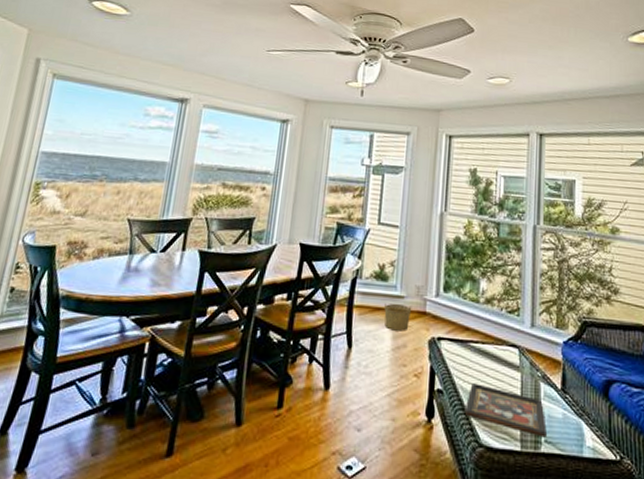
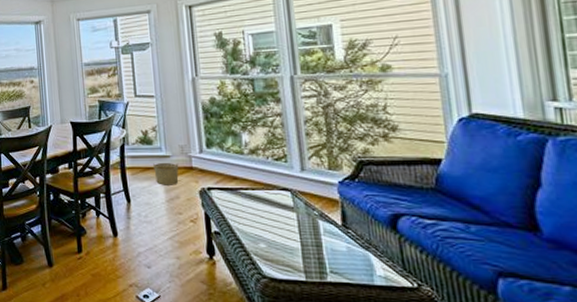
decorative tray: present [464,383,547,438] -> none [243,225,332,269]

